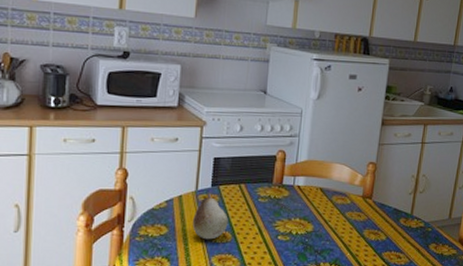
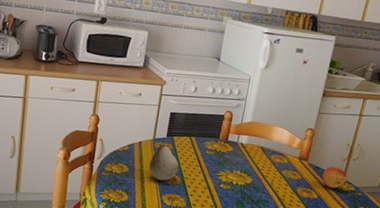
fruit: none [389,202,415,226] -> present [322,166,347,188]

